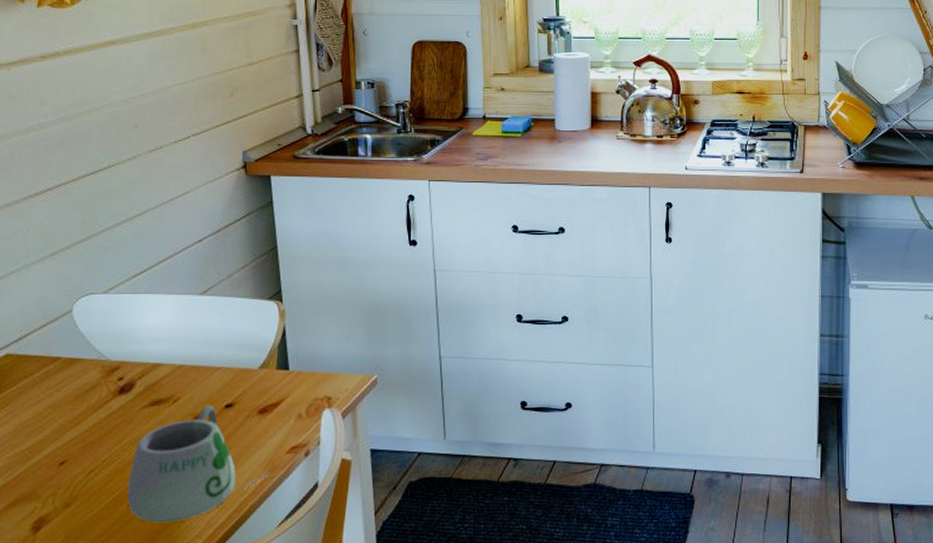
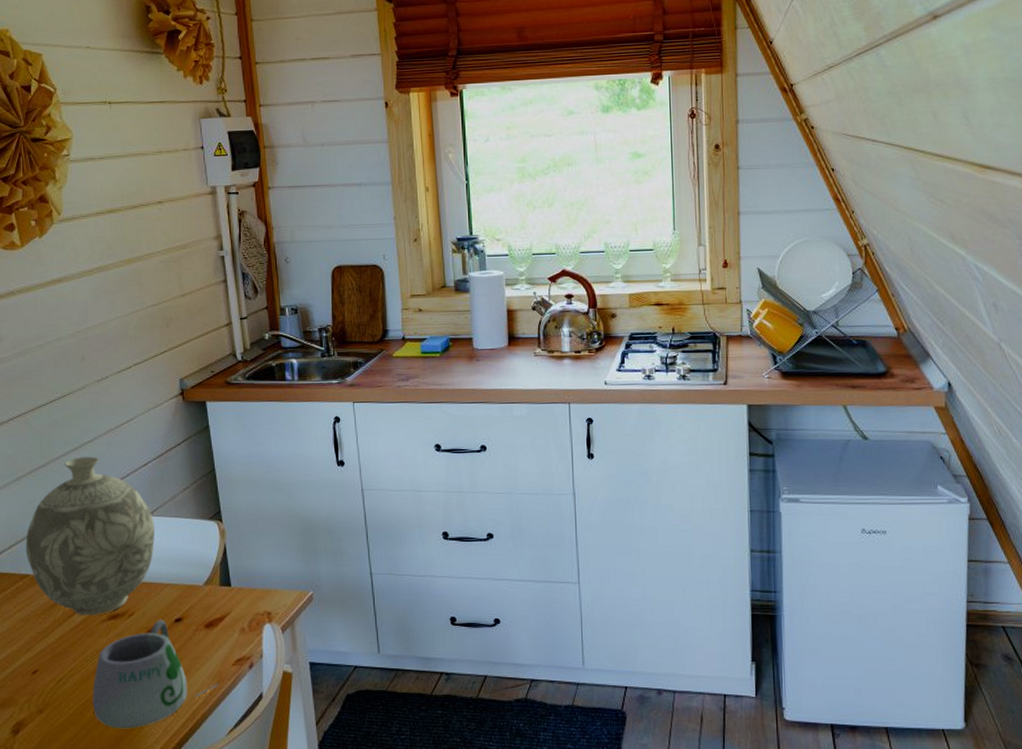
decorative vase: none [58,231,207,402] -> present [25,456,155,616]

